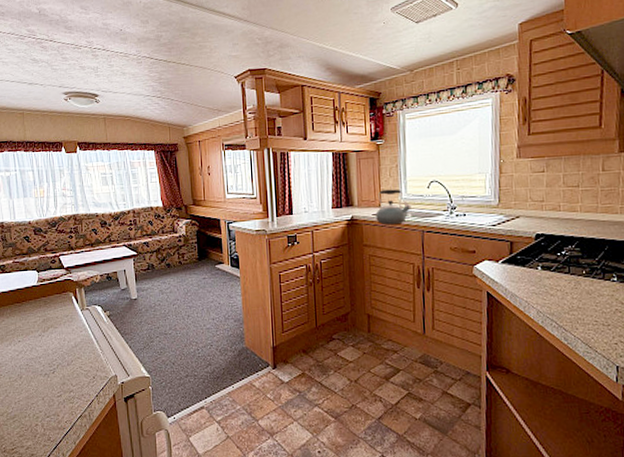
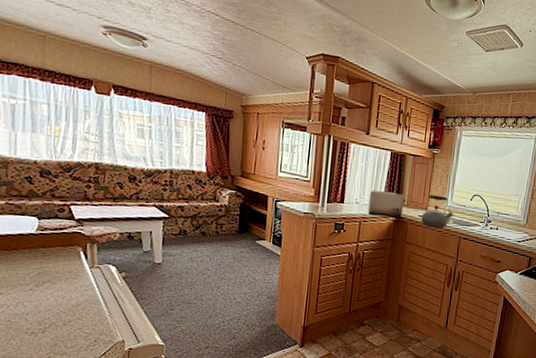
toaster: none [318,194,356,222] -> present [368,189,406,218]

